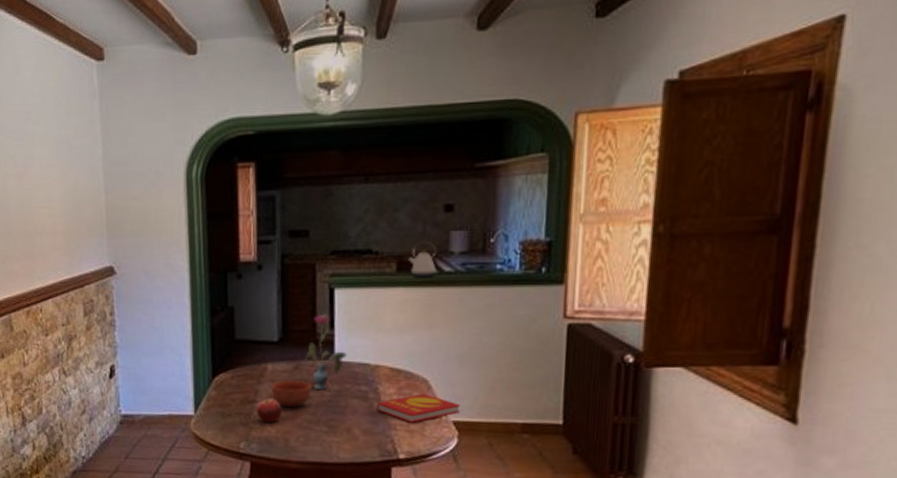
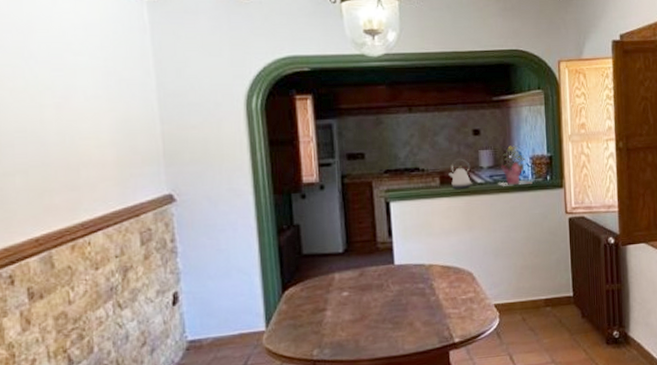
fruit: present [256,398,282,422] -> none [326,304,351,327]
bowl: present [271,380,312,408] -> none [339,286,376,311]
vase: present [305,314,347,391] -> none [369,224,405,293]
book: present [377,394,460,423] -> none [433,284,499,310]
potted flower: none [472,225,520,278] -> present [498,144,533,186]

